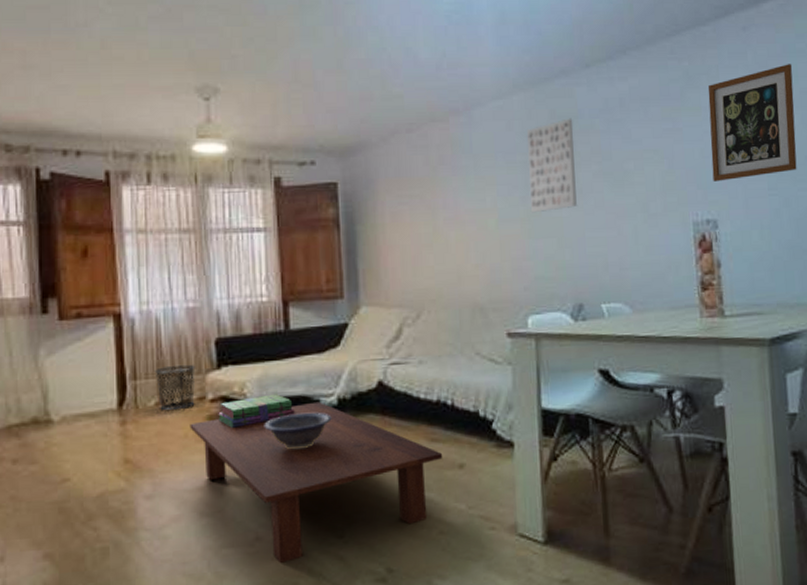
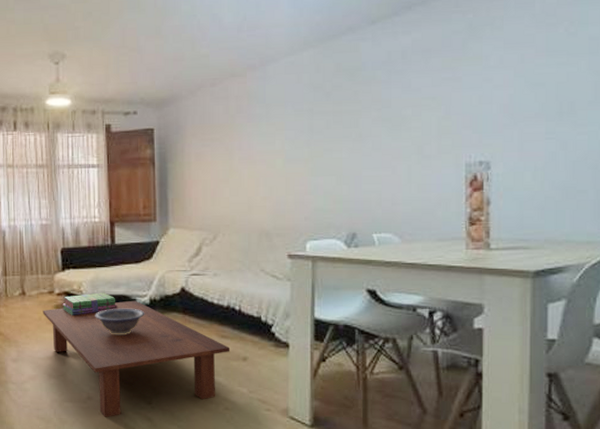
waste bin: present [154,364,196,411] -> none [19,266,47,300]
wall art: present [527,118,577,213] -> none [314,70,357,154]
wall art: present [708,64,797,182] -> none [489,11,582,126]

